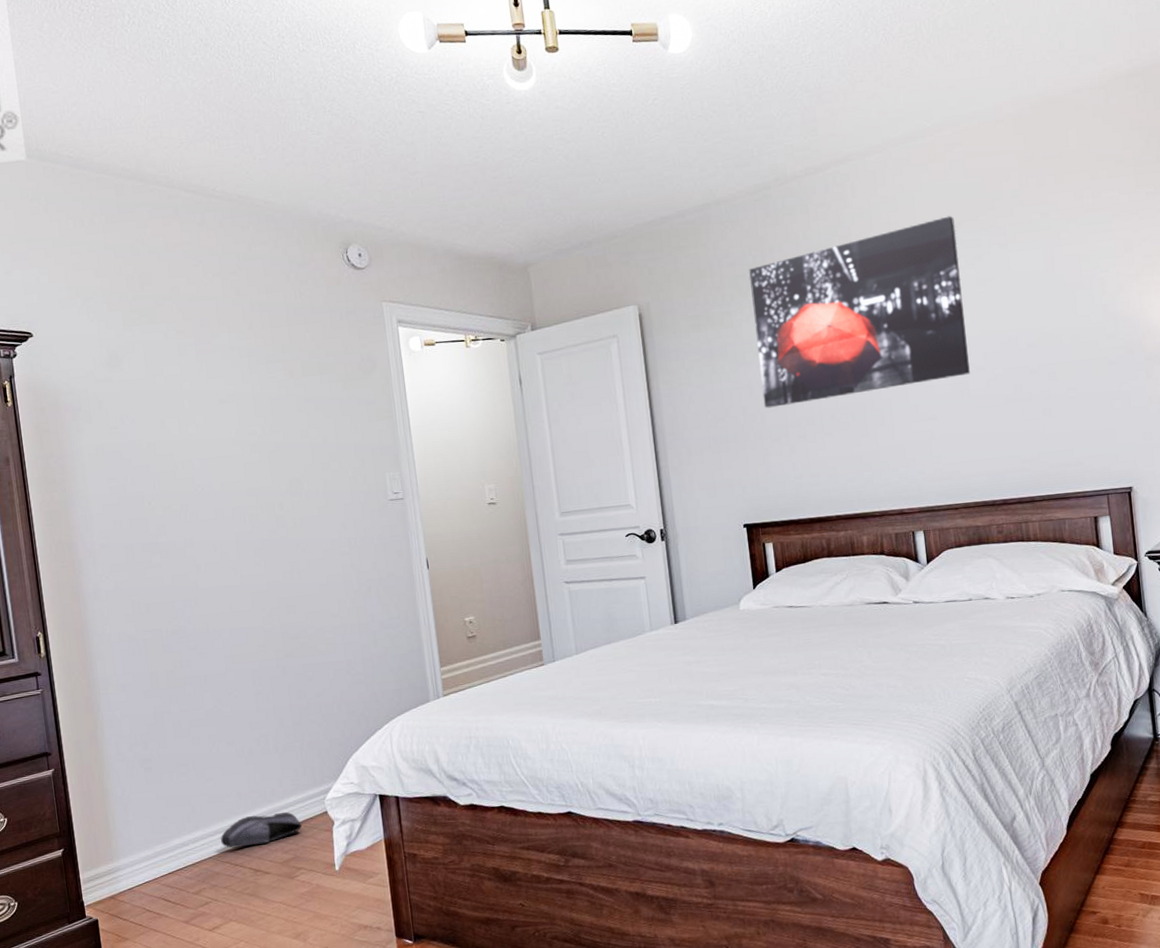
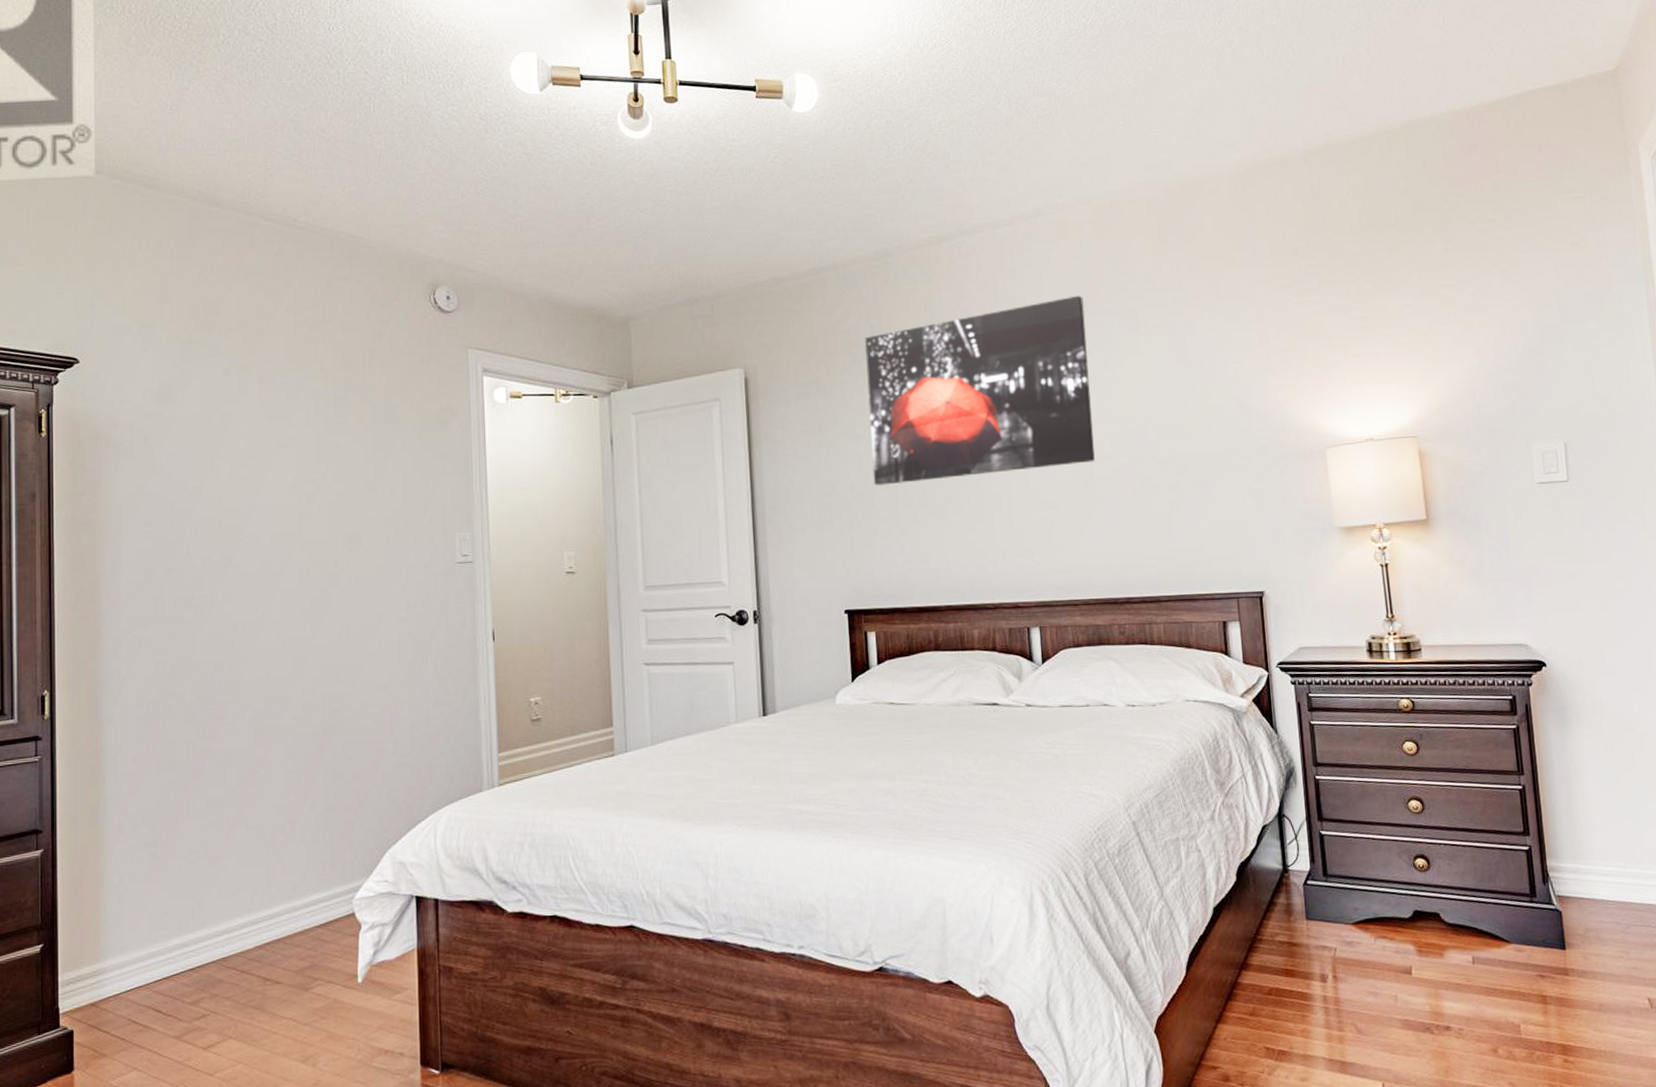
shoe: present [221,812,303,849] -> none [228,911,325,953]

